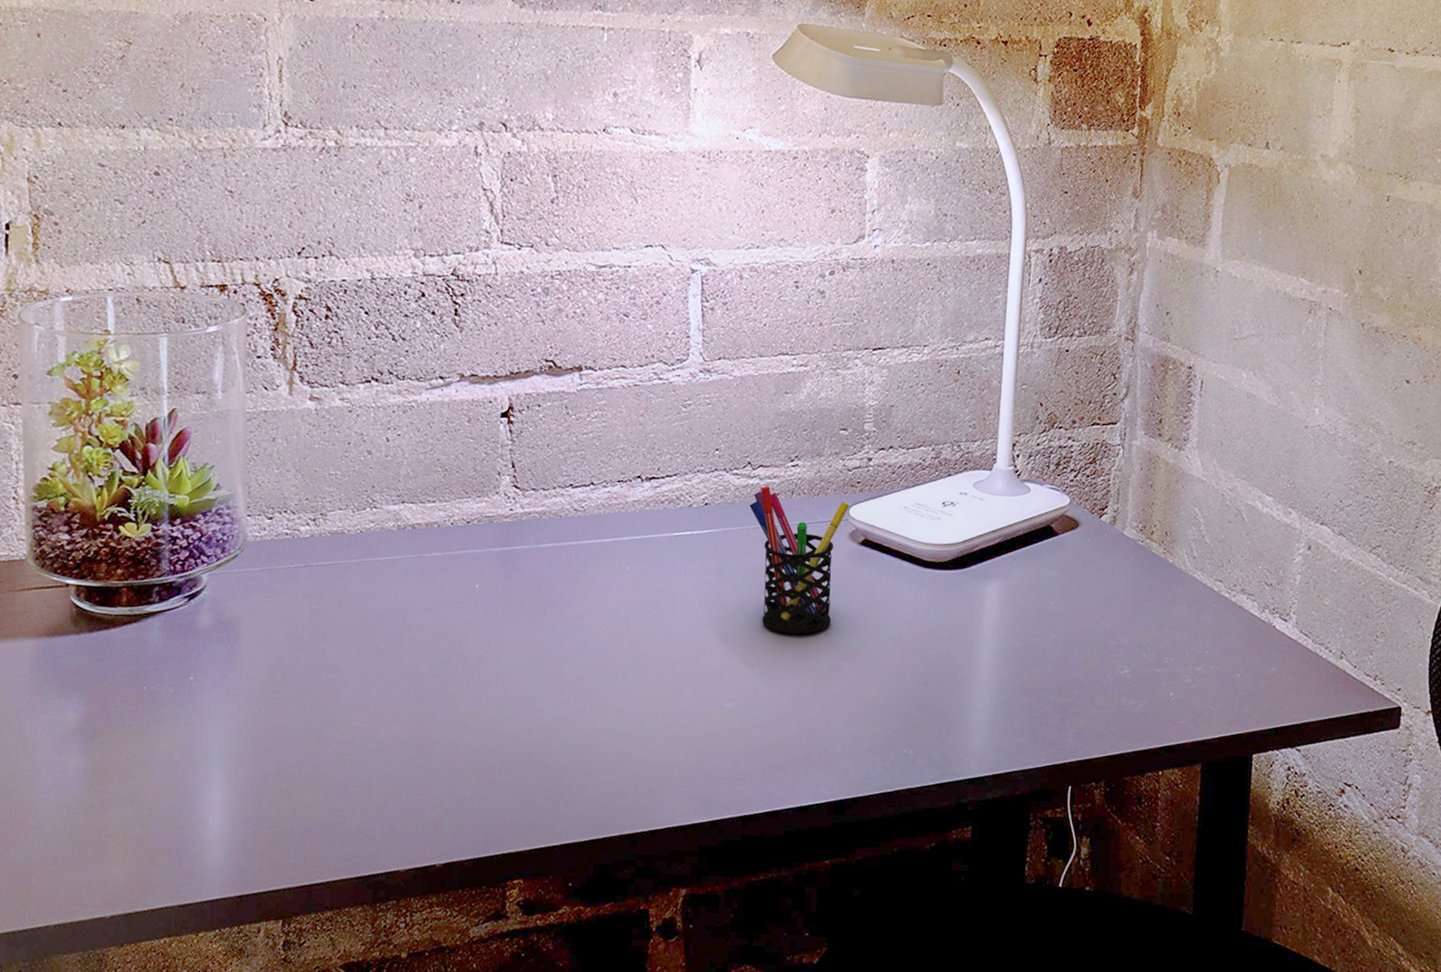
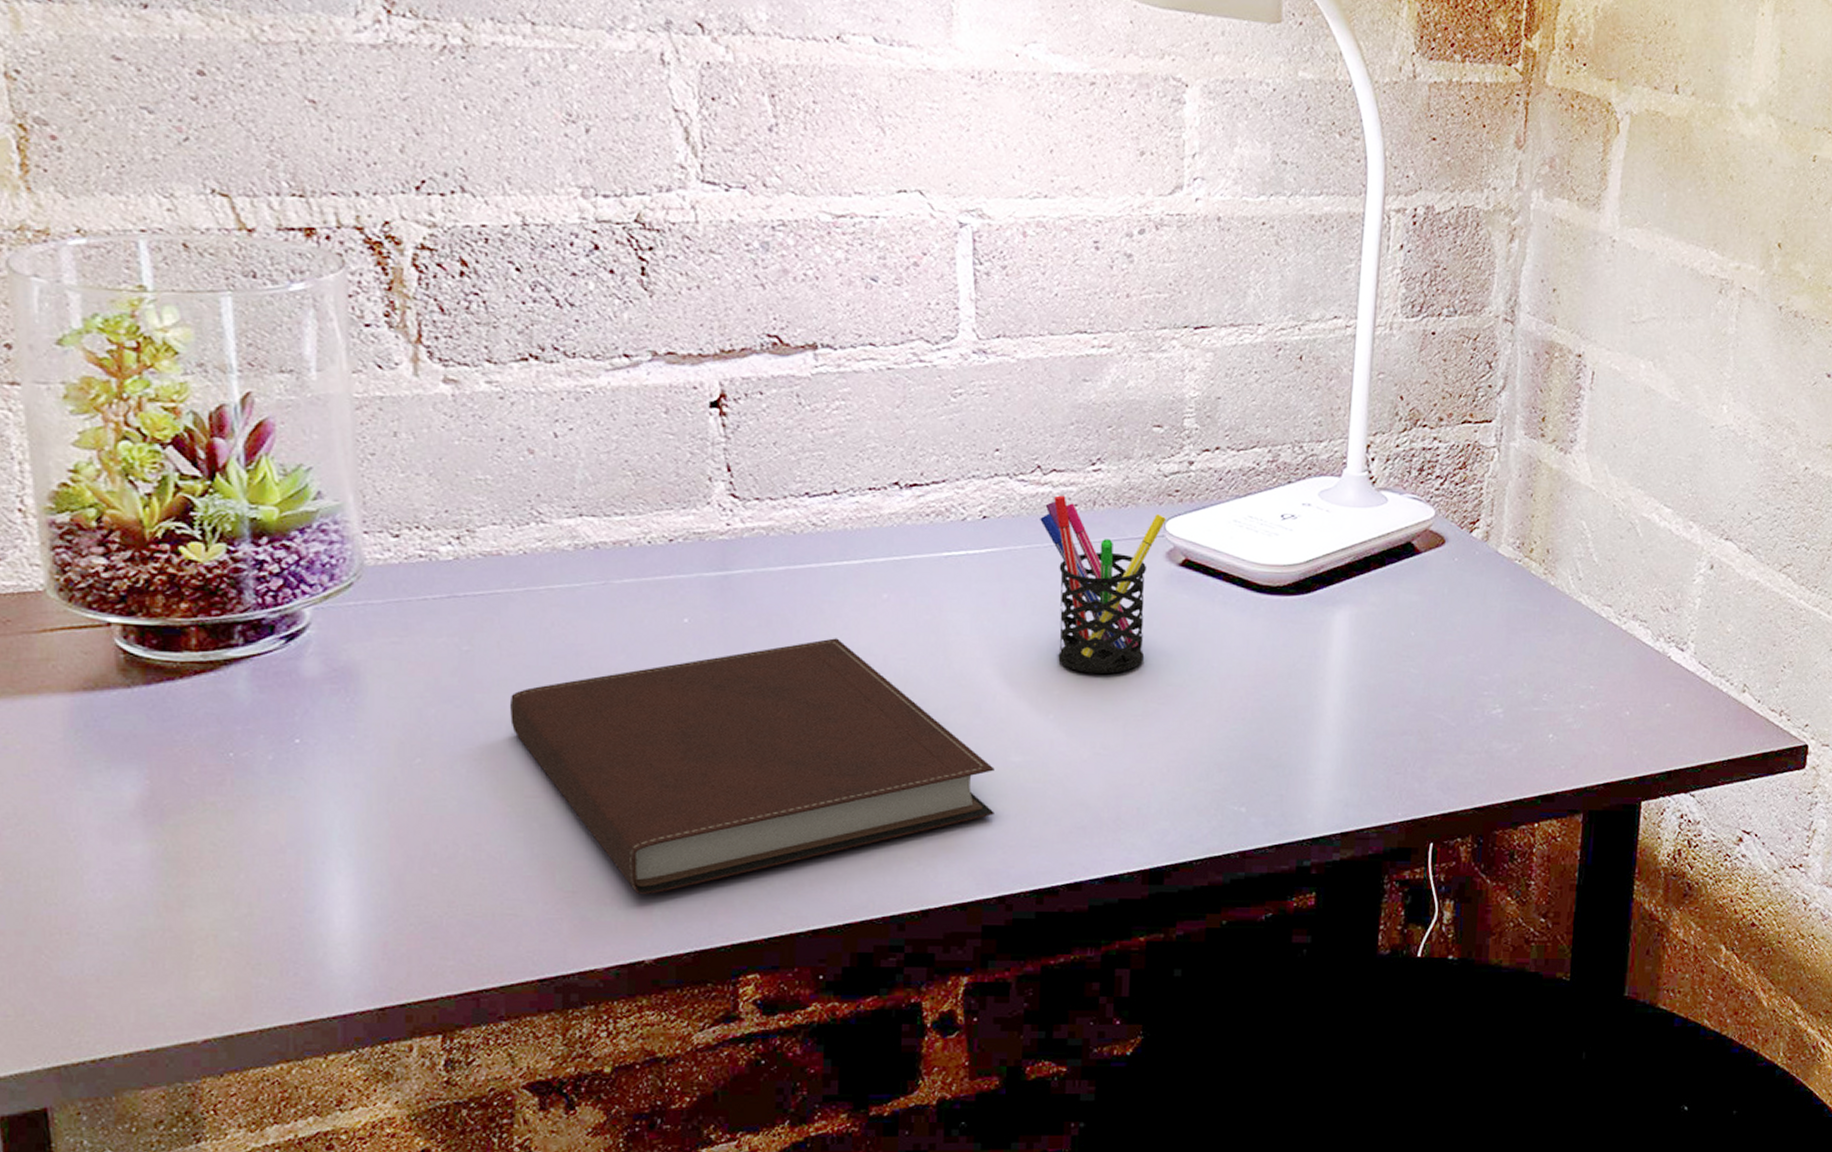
notebook: none [345,602,710,809] -> present [510,638,995,894]

